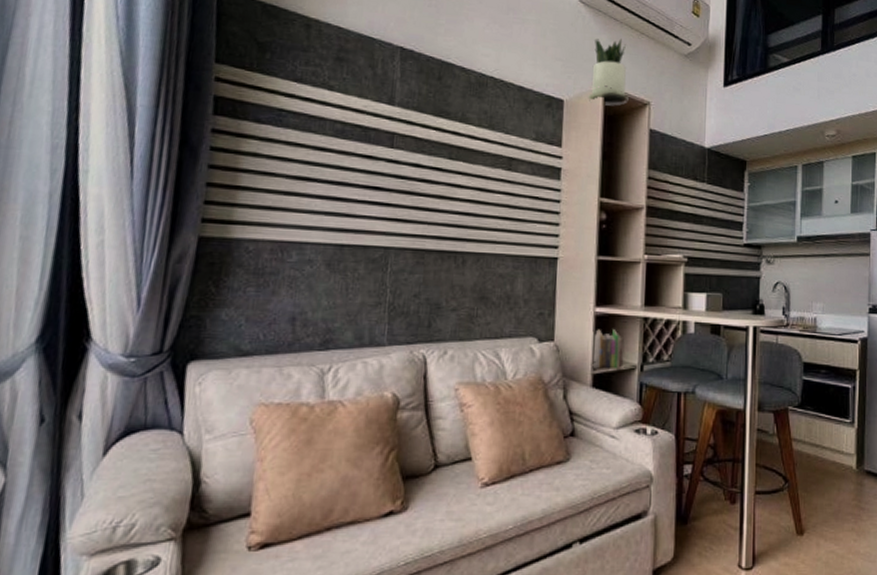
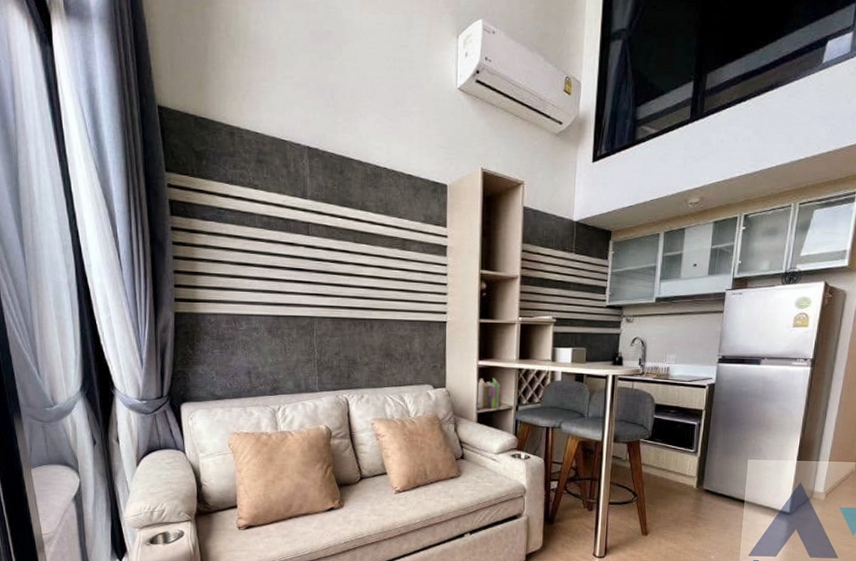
planter: present [588,38,629,106] -> none [468,123,504,188]

